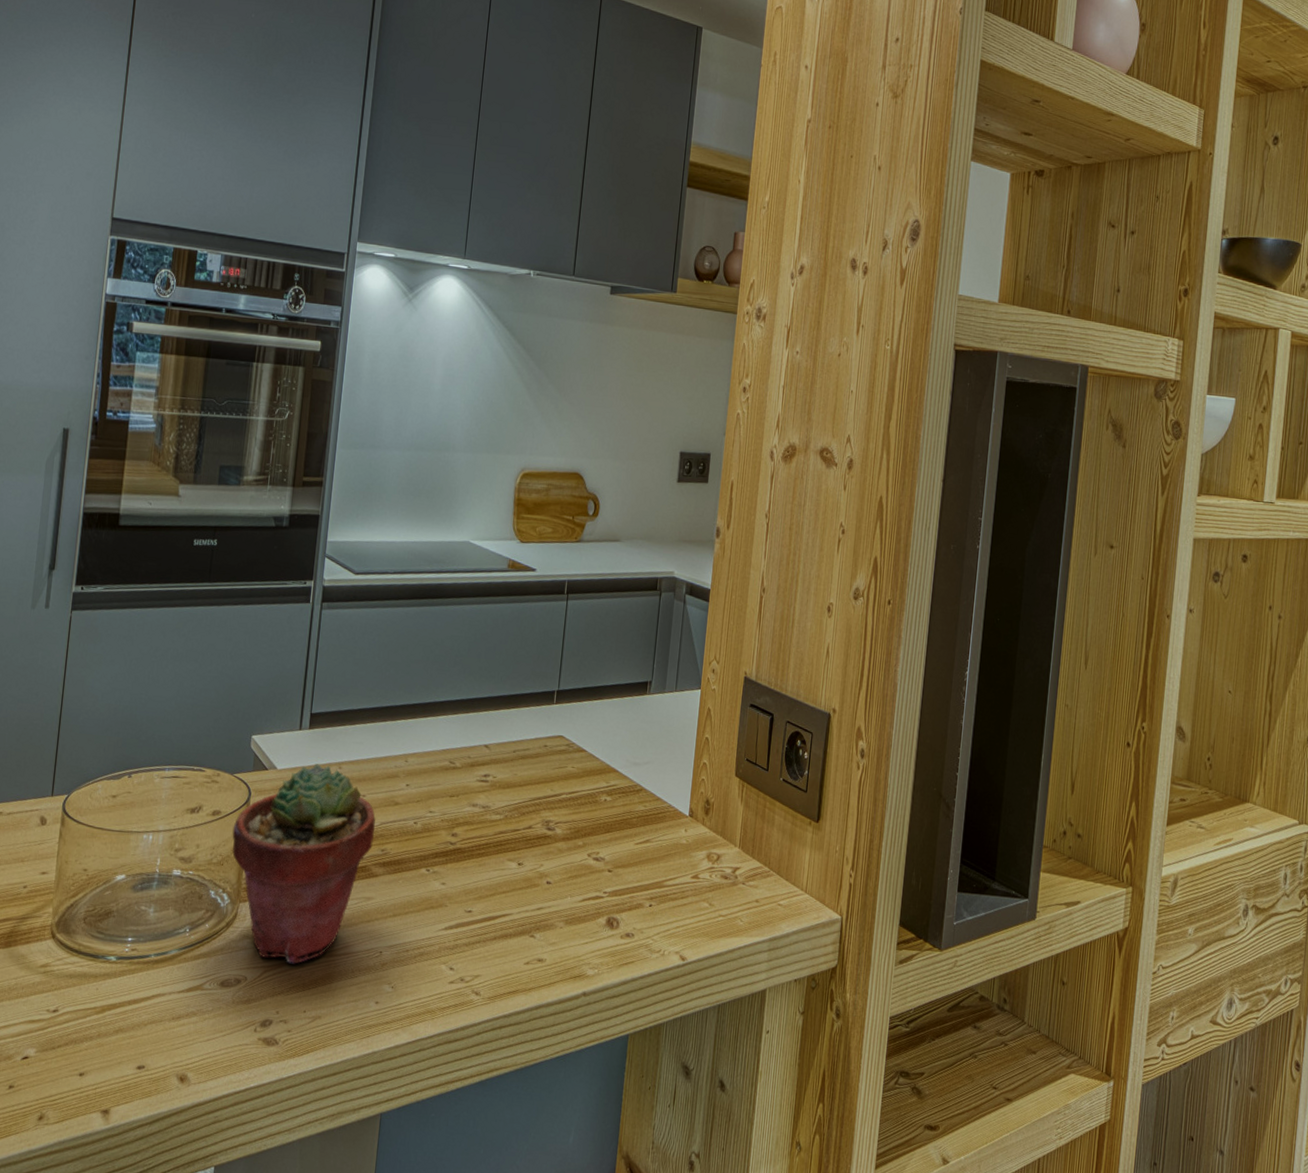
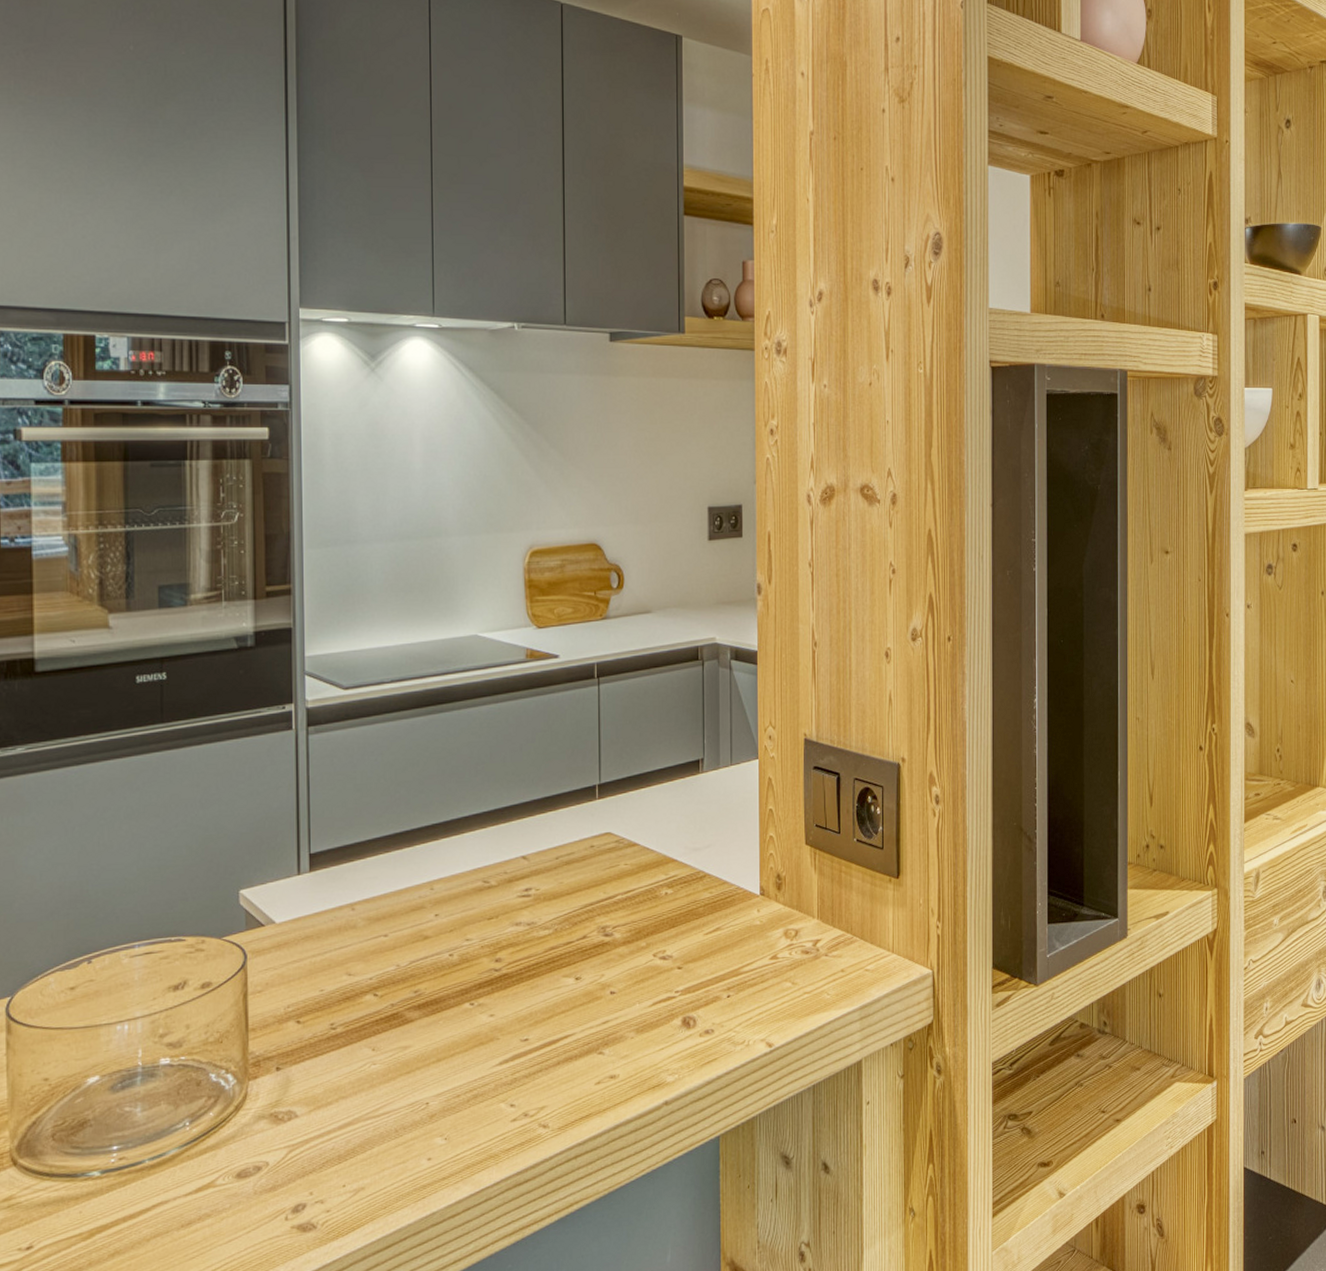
potted succulent: present [231,764,376,964] -> none [229,909,403,1137]

